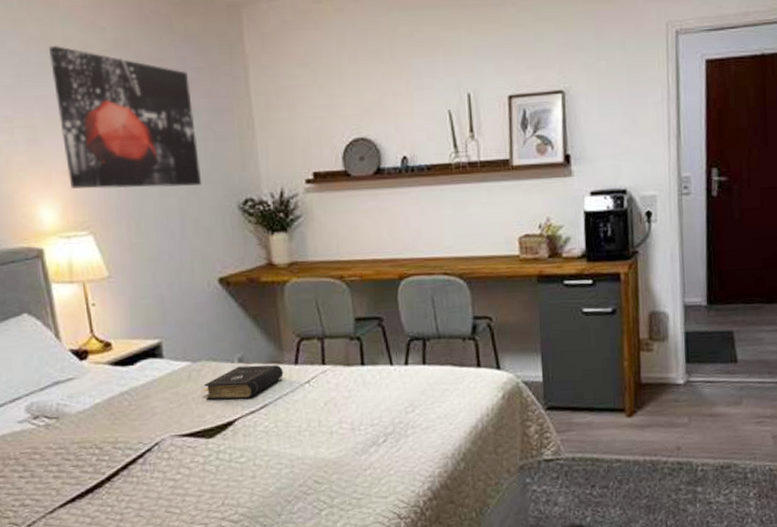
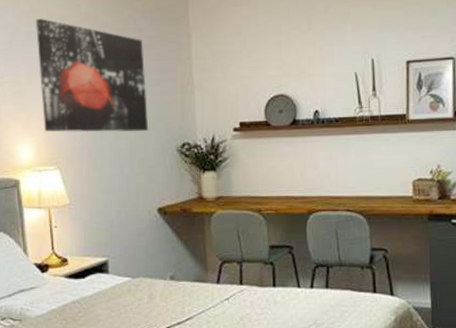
book: present [201,364,284,400] -> none [138,283,207,312]

